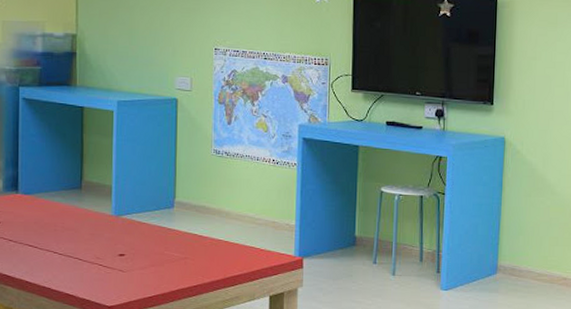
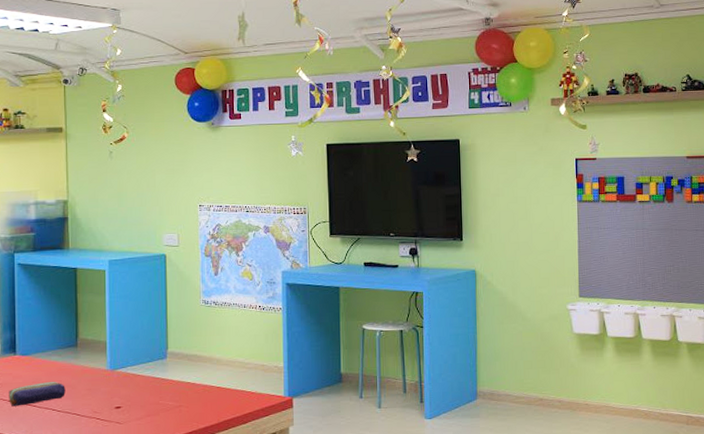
pencil case: none [9,222,68,246] -> present [9,381,66,407]

